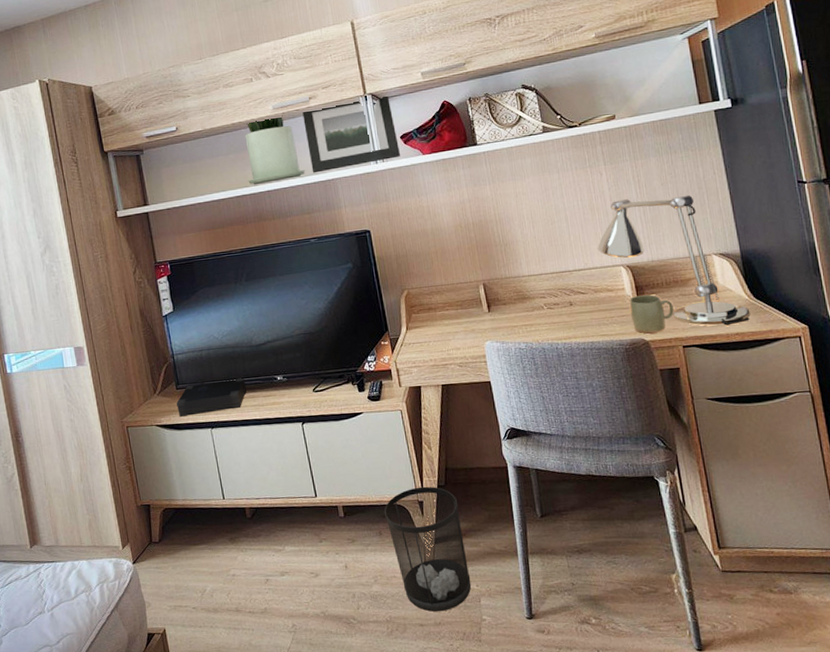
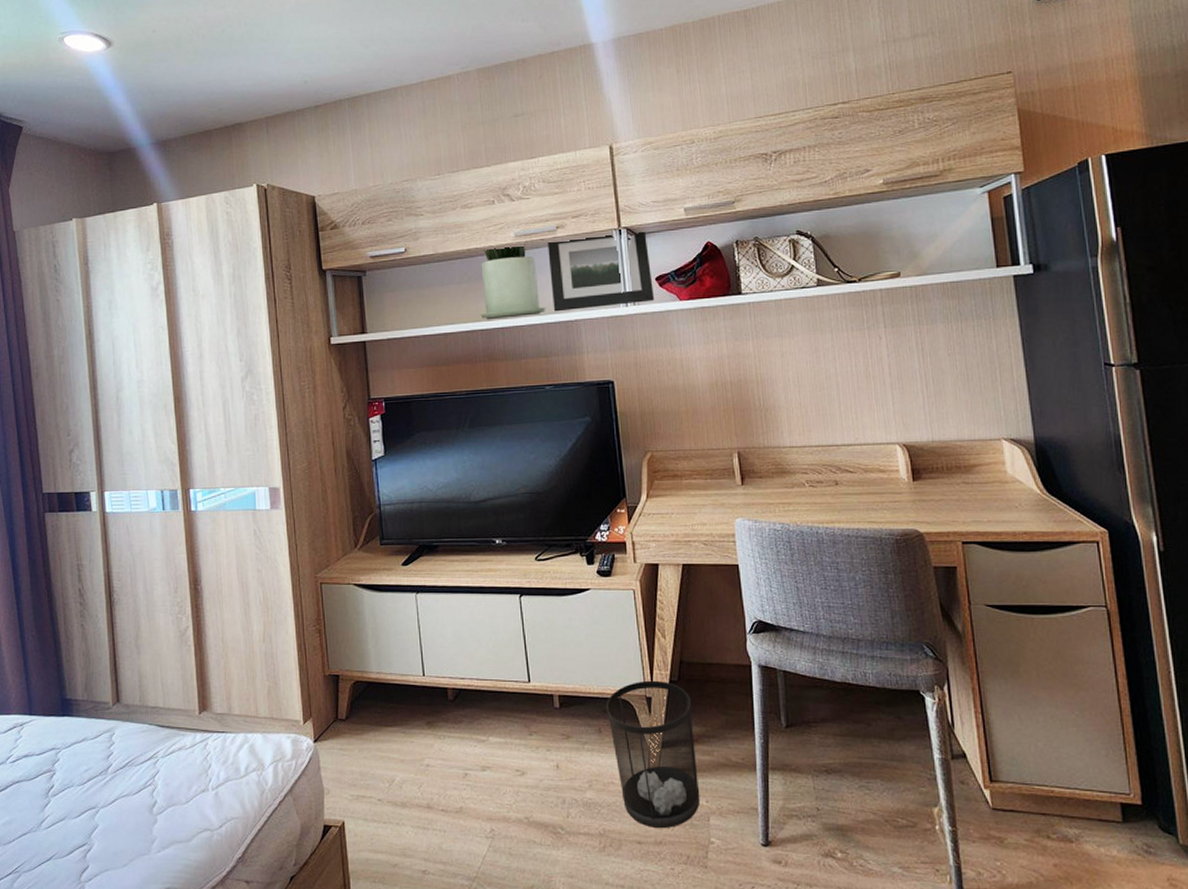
game console: present [176,377,247,418] -> none [379,537,460,578]
desk lamp: present [596,194,751,326] -> none [870,369,1042,522]
mug: present [629,295,674,334] -> none [903,480,954,524]

